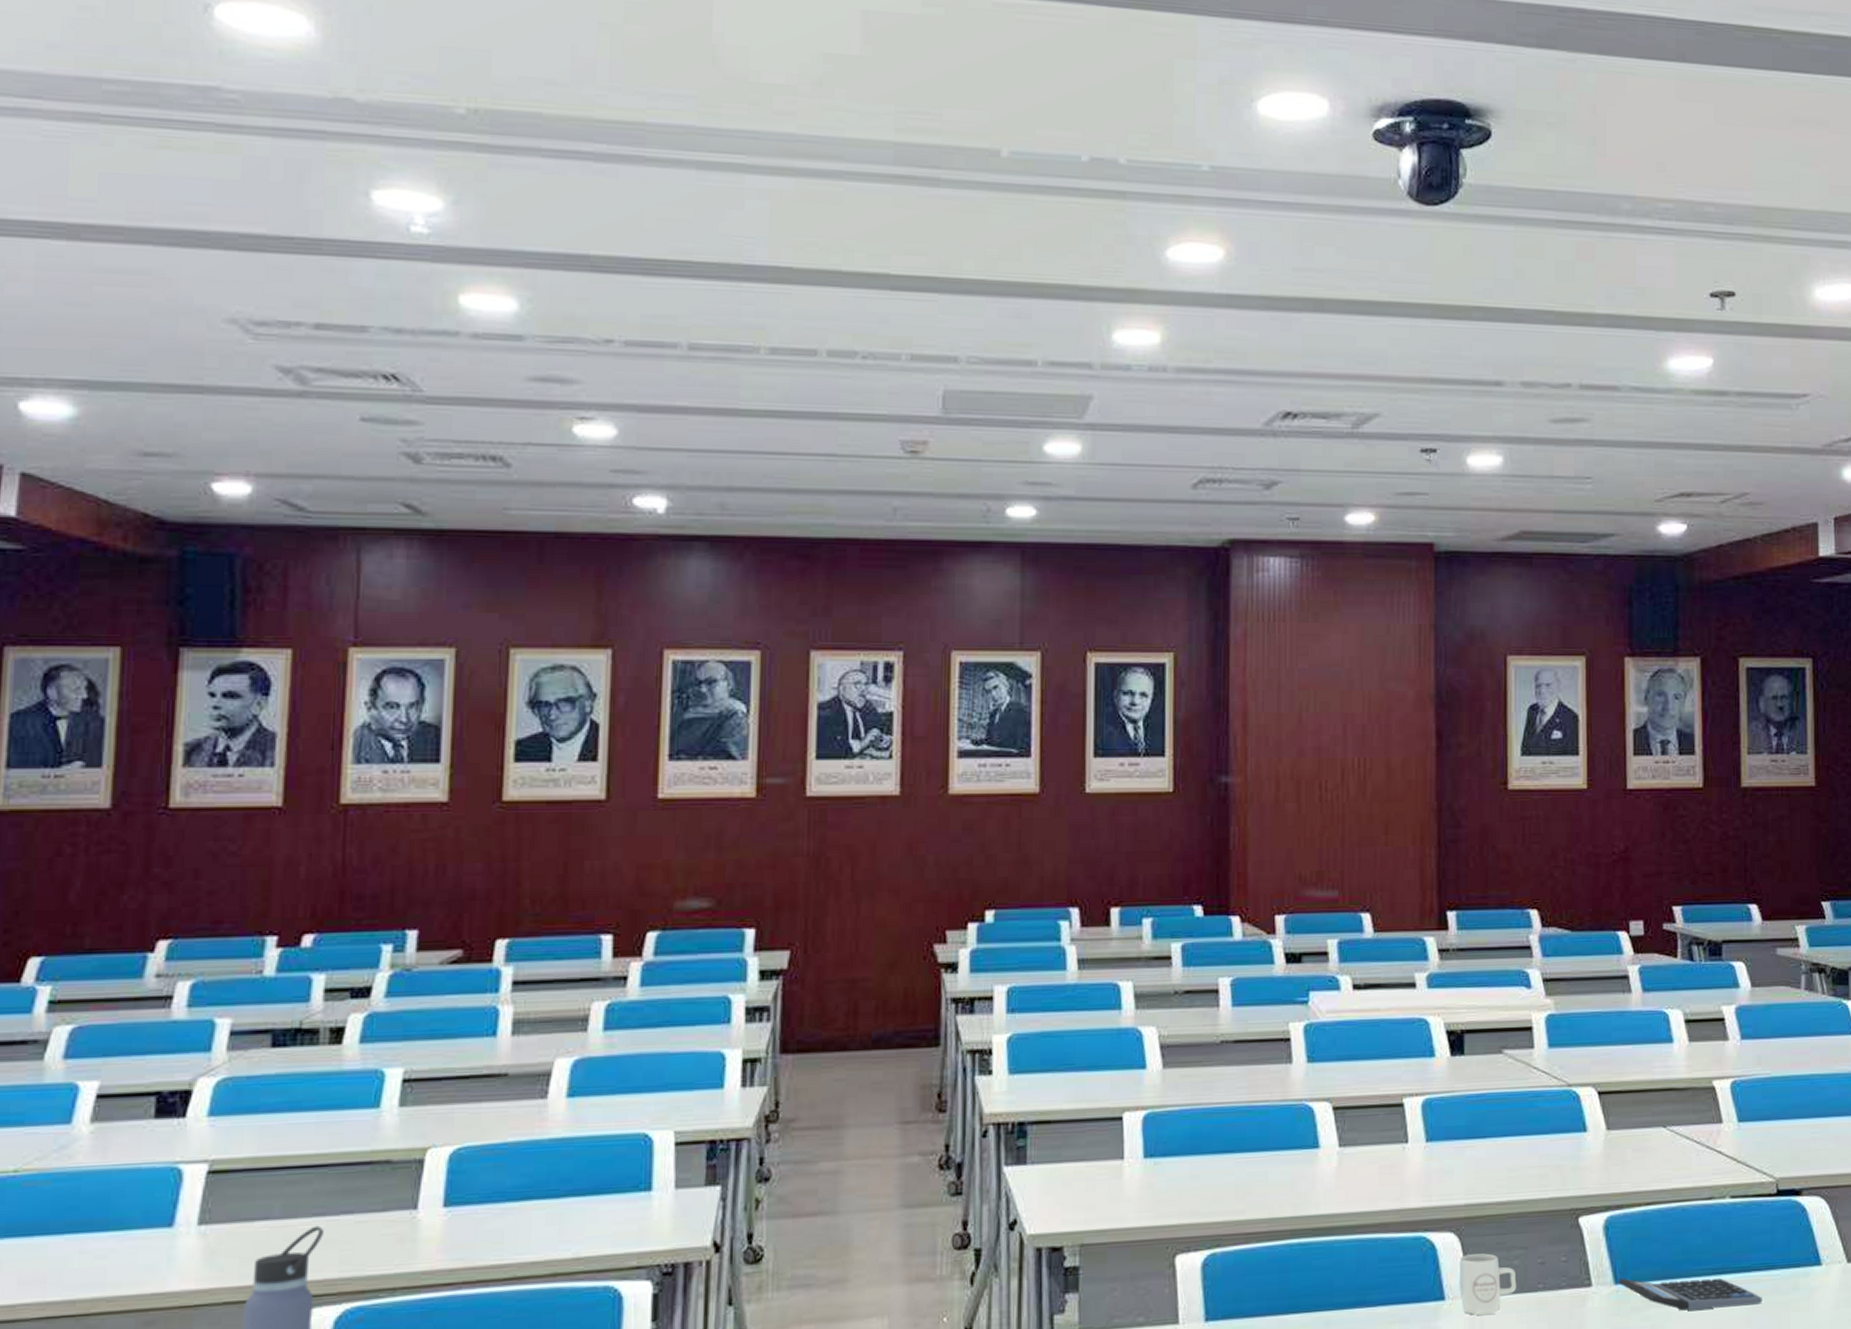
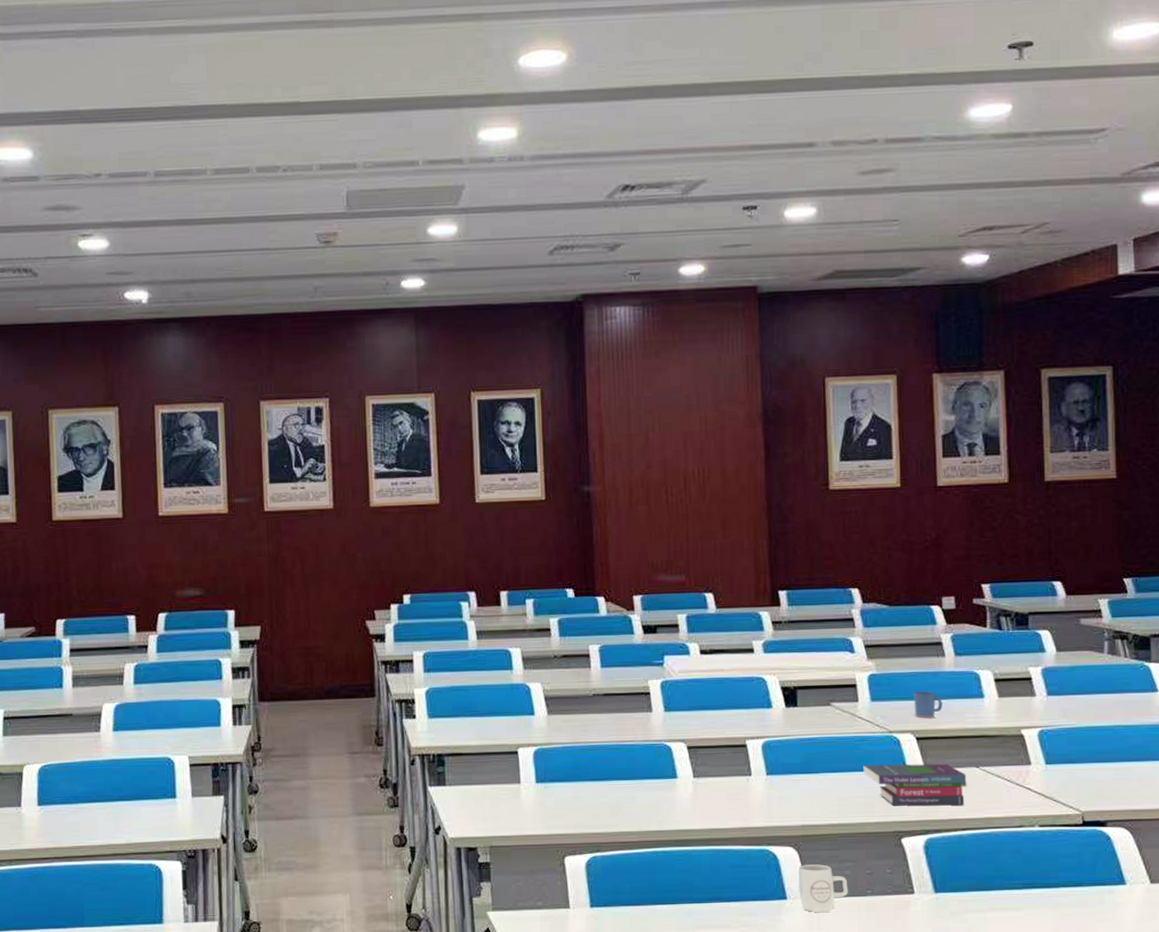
books: none [1537,1123,1653,1177] -> present [863,763,967,806]
mug: none [1596,1034,1628,1069] -> present [914,691,943,719]
calculator: present [1619,1277,1762,1311] -> none [939,888,1070,917]

